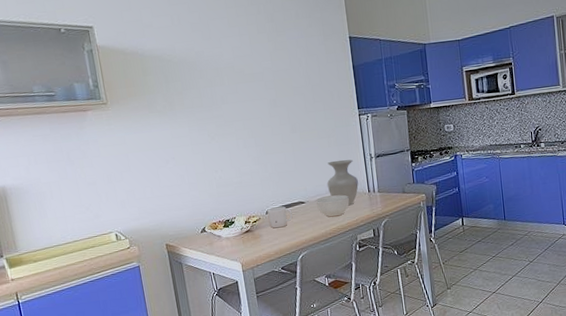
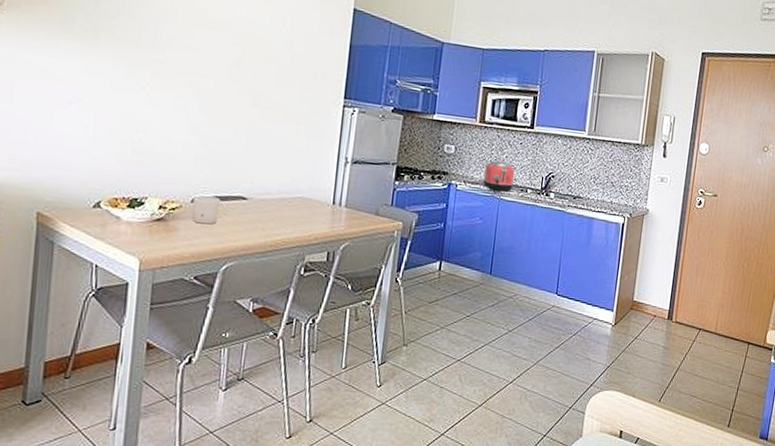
bowl: present [315,194,350,218] -> none [261,196,308,226]
vase: present [326,159,359,206] -> none [281,154,323,216]
toaster: none [481,127,508,154] -> present [482,160,514,192]

